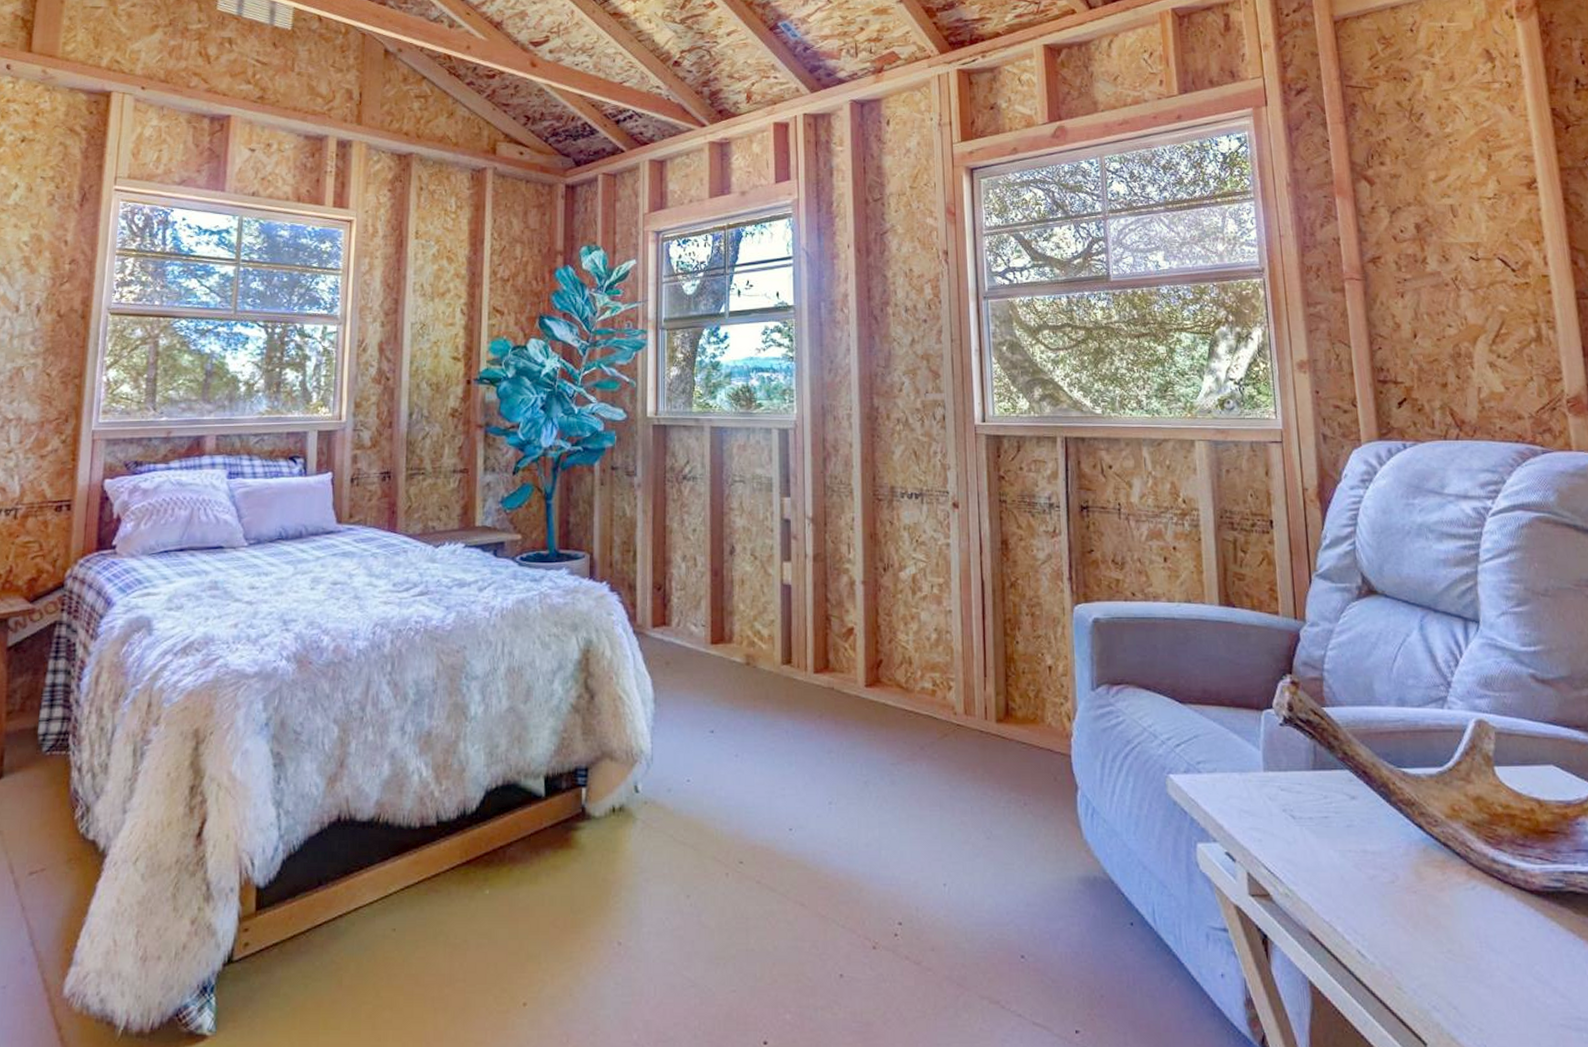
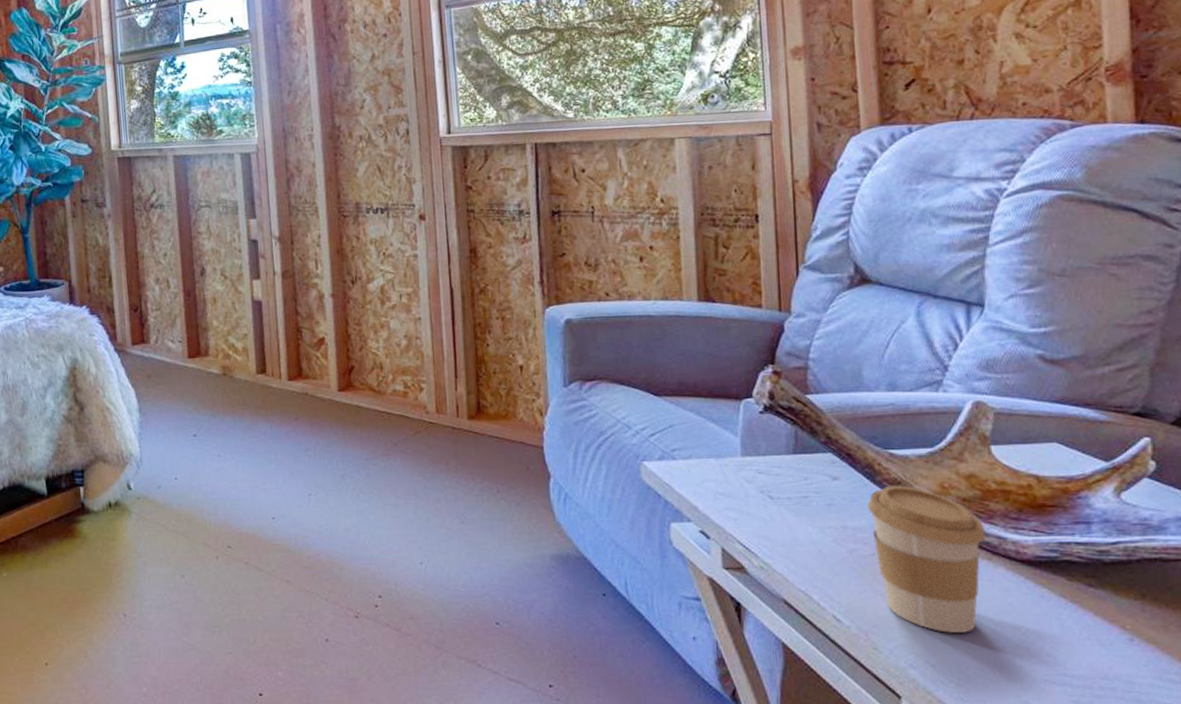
coffee cup: none [1385,807,1496,970] -> present [868,485,986,633]

